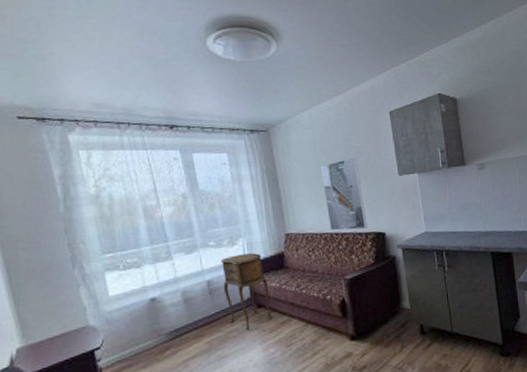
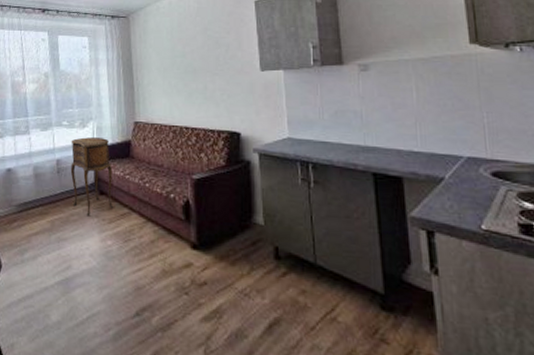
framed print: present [320,157,368,231] -> none [175,48,221,126]

